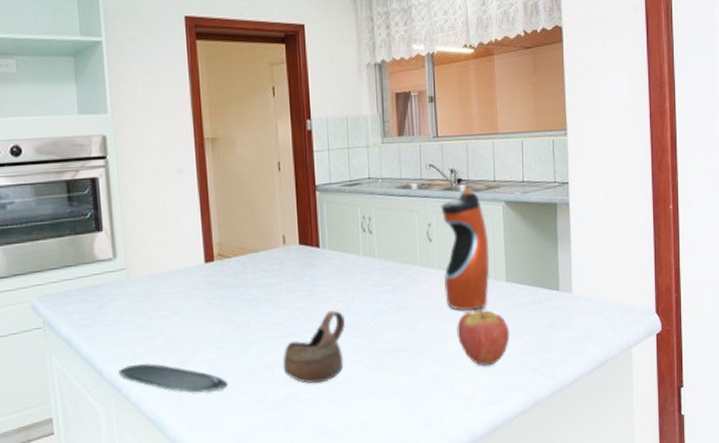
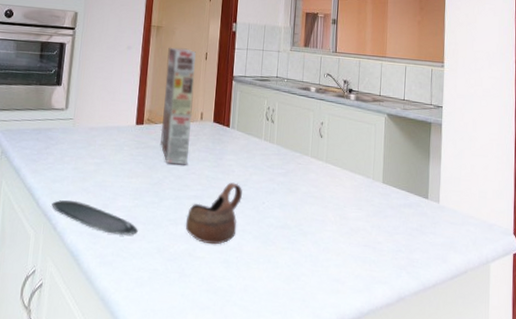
cereal box: none [230,160,276,302] -> present [160,47,196,164]
water bottle: present [440,186,490,311] -> none [329,97,371,204]
fruit: present [457,301,510,366] -> none [336,195,382,256]

